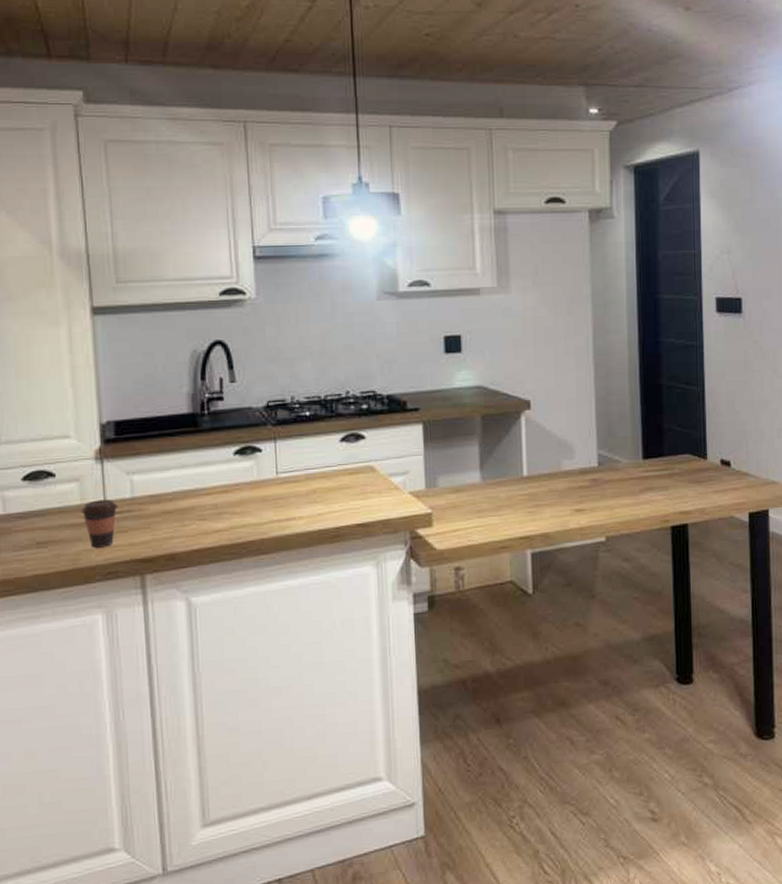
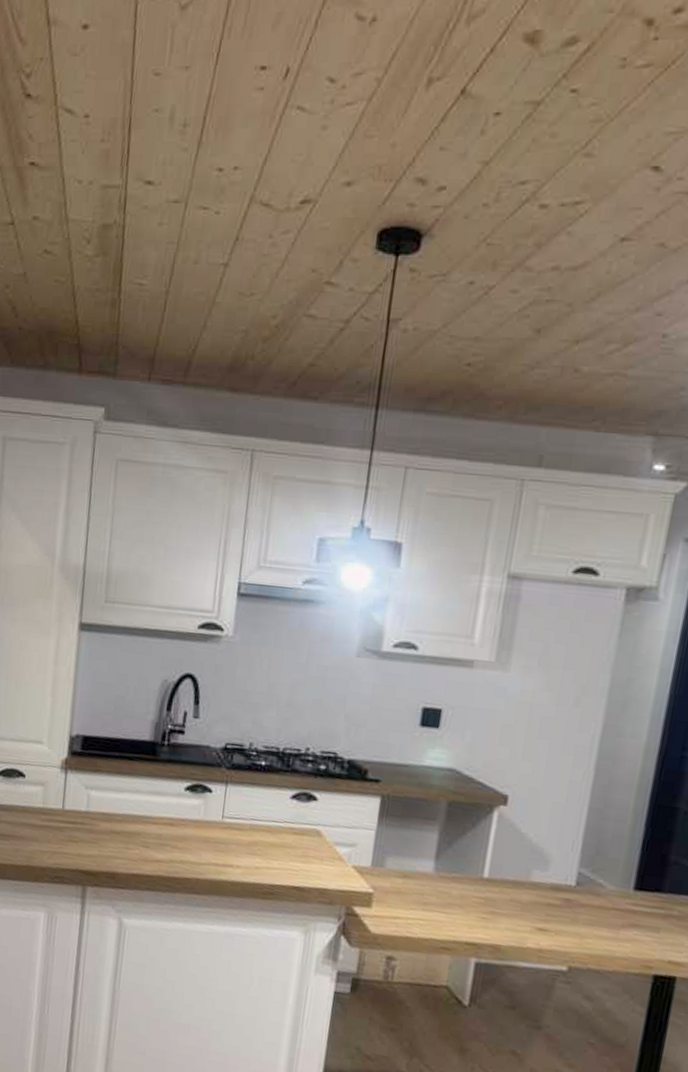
coffee cup: present [81,499,118,548] -> none [41,806,74,853]

